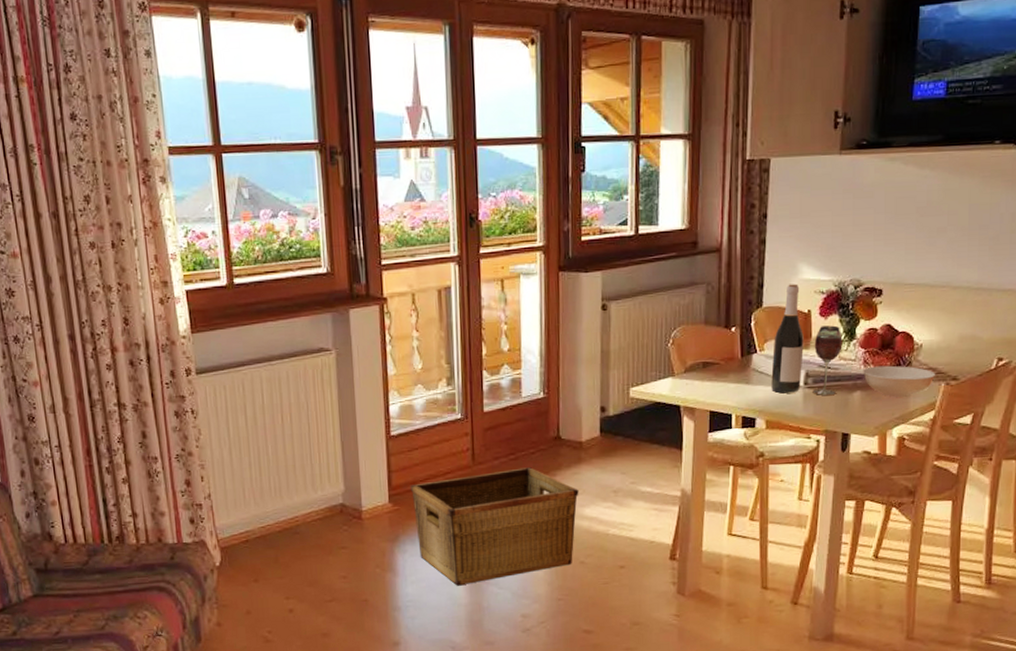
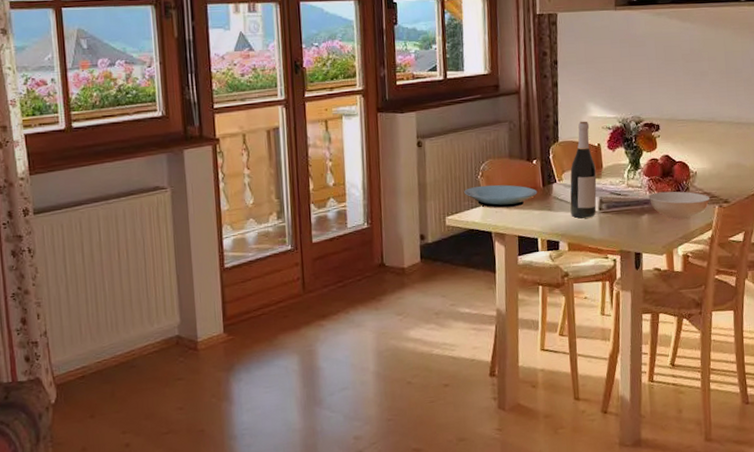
hamper: present [410,467,579,586] -> none [244,294,404,412]
plate: none [652,353,735,379] -> present [464,184,538,208]
wineglass: present [813,325,843,396] -> none [605,157,630,220]

